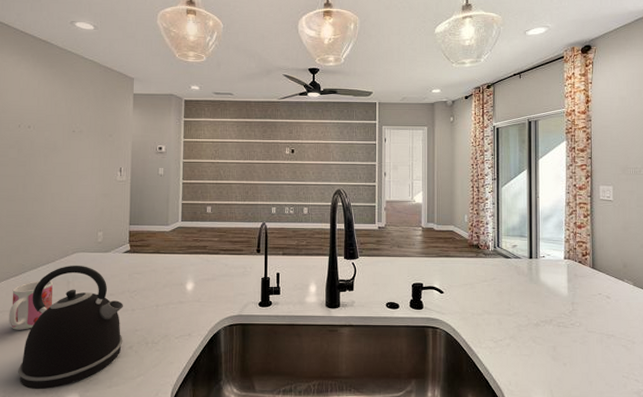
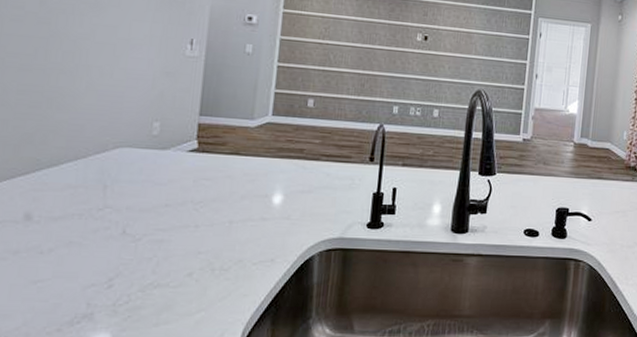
mug: present [9,281,53,330] -> none [11,182,82,248]
kettle: present [18,265,124,390] -> none [21,163,184,328]

